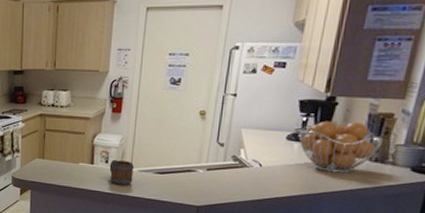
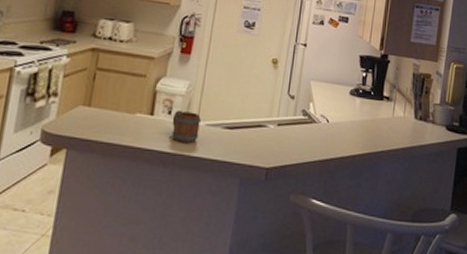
fruit basket: present [299,120,382,173] -> none [360,77,424,131]

